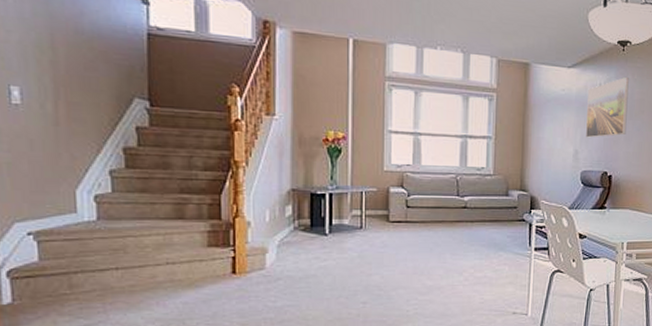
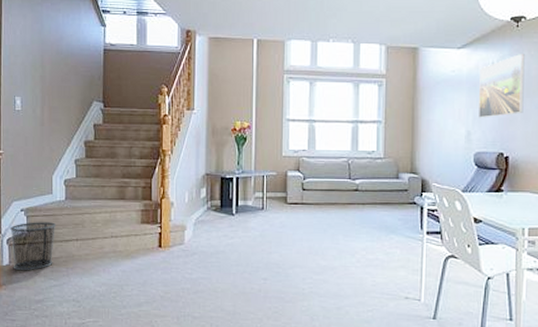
waste bin: none [11,248,85,310] -> present [10,222,56,271]

